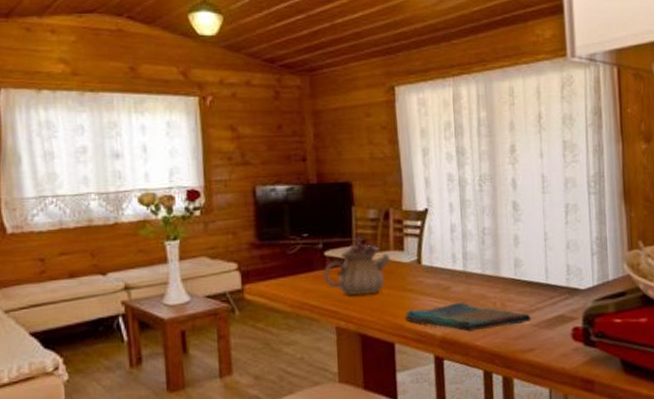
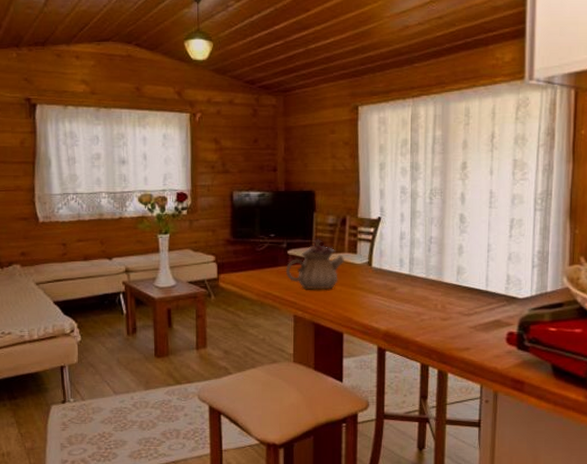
dish towel: present [405,302,531,332] -> none [354,302,469,328]

